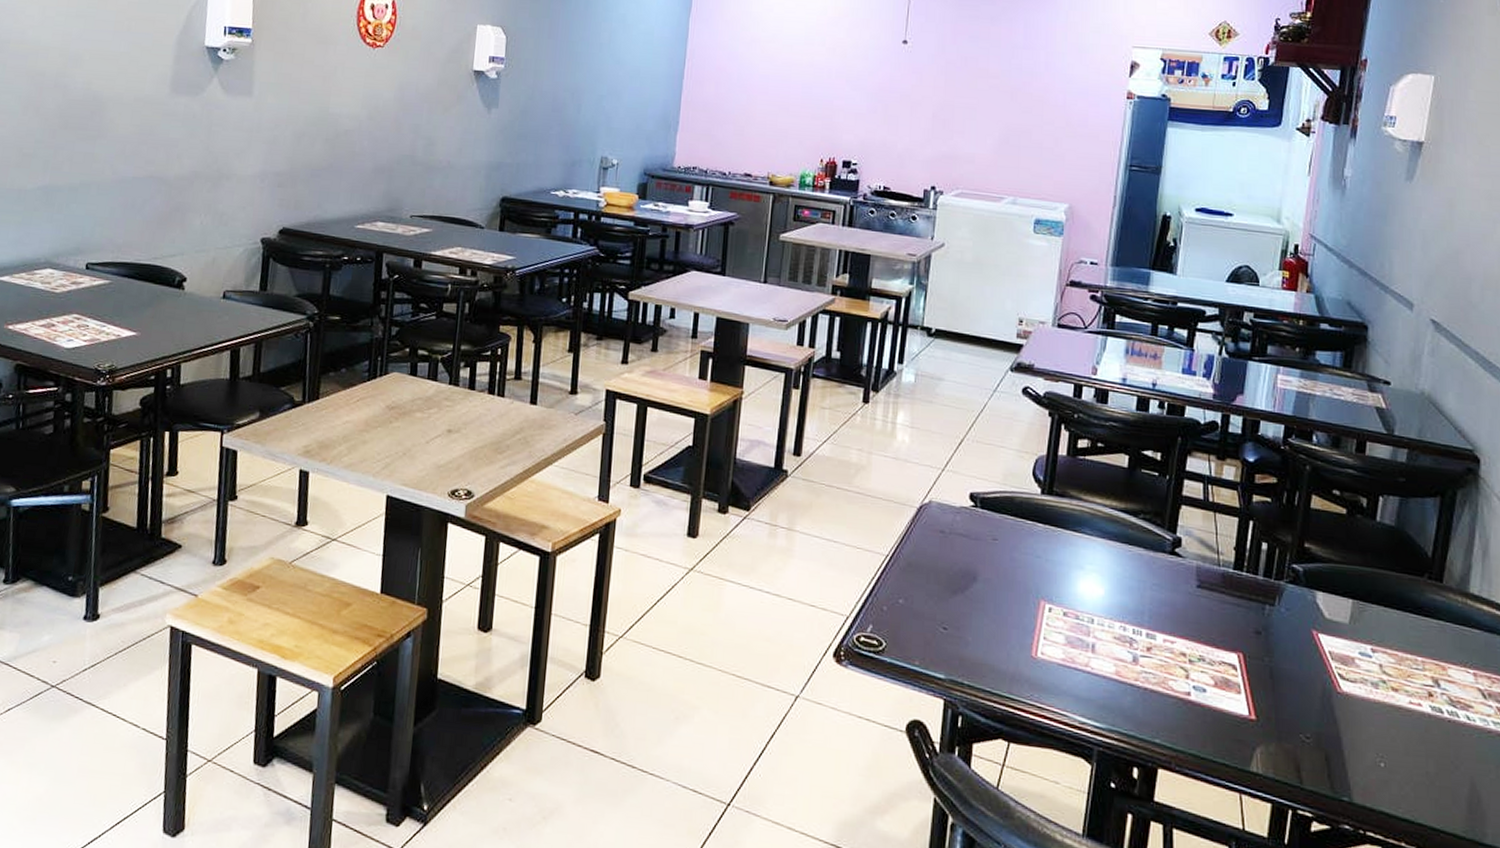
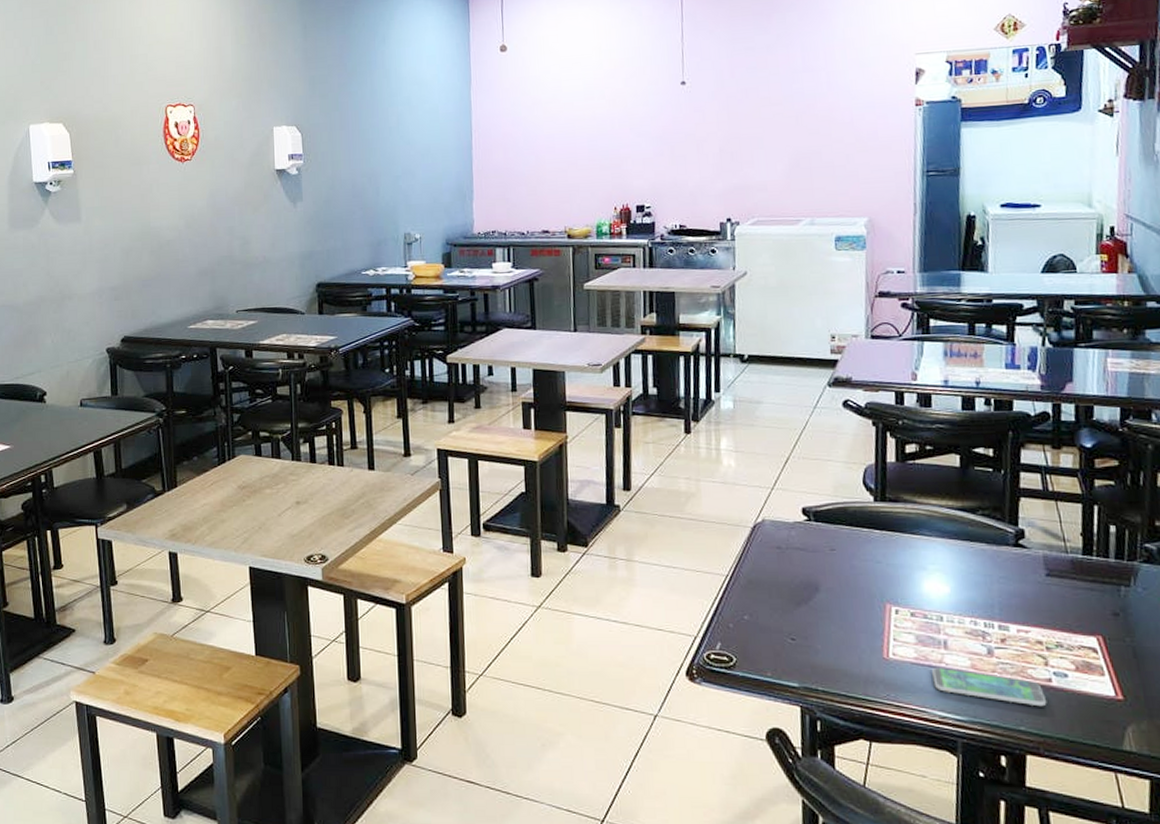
smartphone: none [1077,671,1184,721] -> present [932,668,1047,707]

